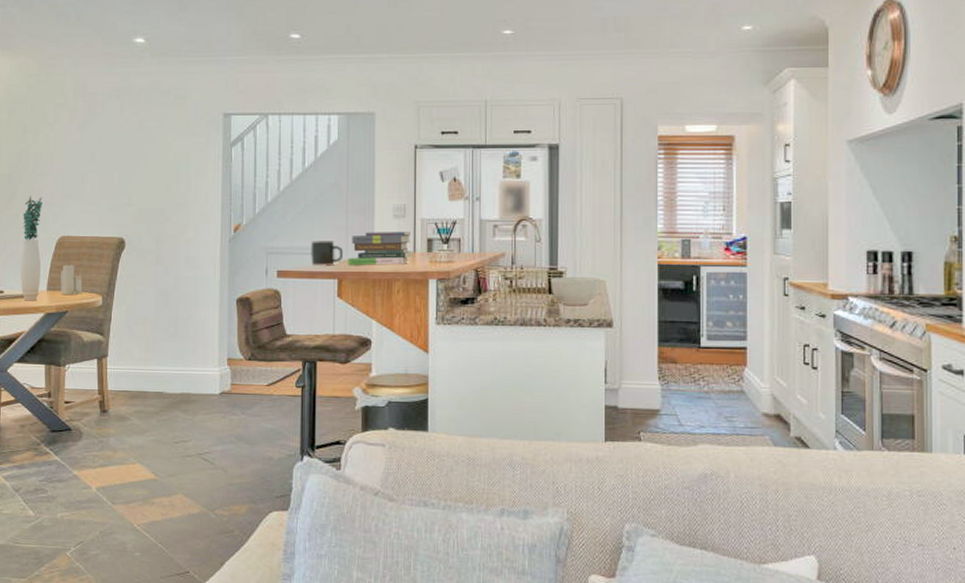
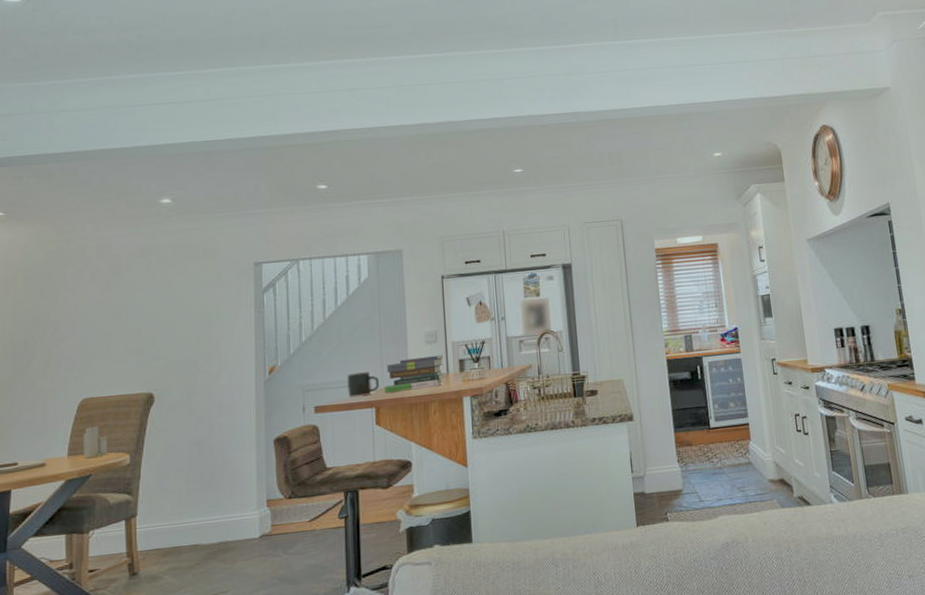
vase: present [19,196,43,301] -> none [36,361,63,470]
bowl: present [550,277,601,307] -> none [574,377,619,407]

